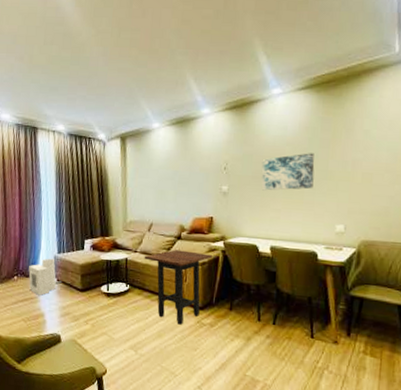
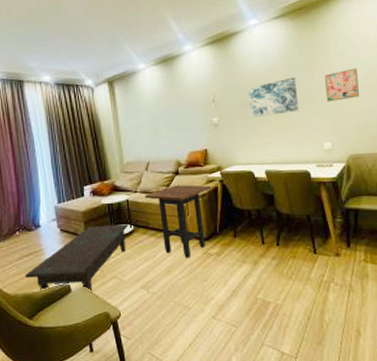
coffee table: none [18,280,124,344] -> present [25,224,128,293]
air purifier: present [28,258,62,296] -> none [30,209,66,248]
wall art: none [344,150,382,183] -> present [324,68,360,102]

